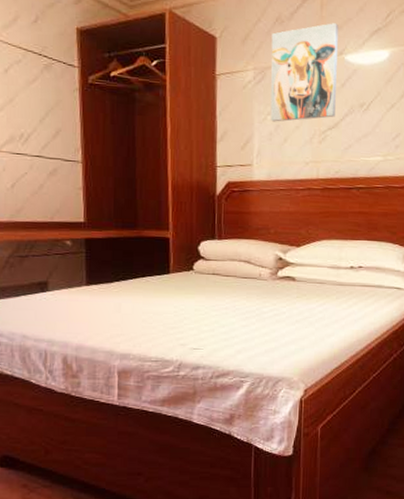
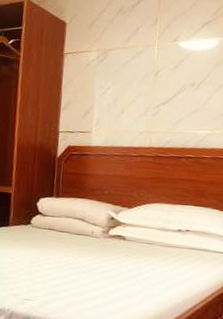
wall art: present [270,23,338,122] -> none [109,15,174,96]

